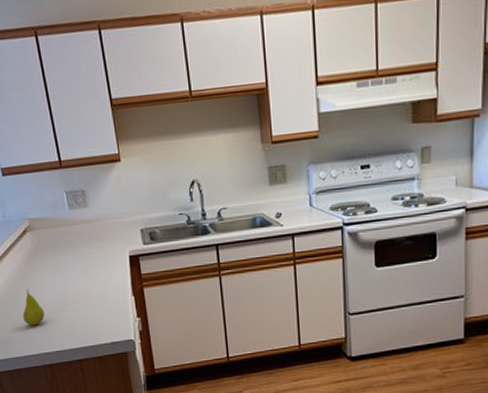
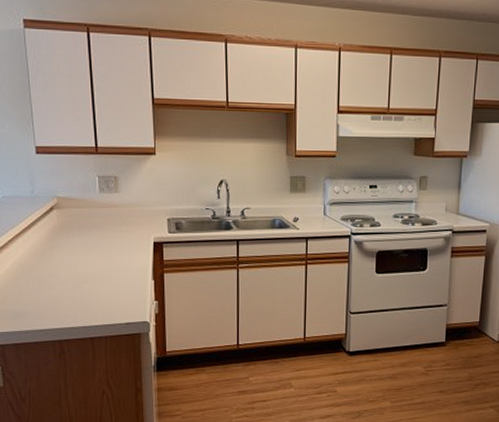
fruit: present [23,289,45,326] -> none [38,264,61,301]

